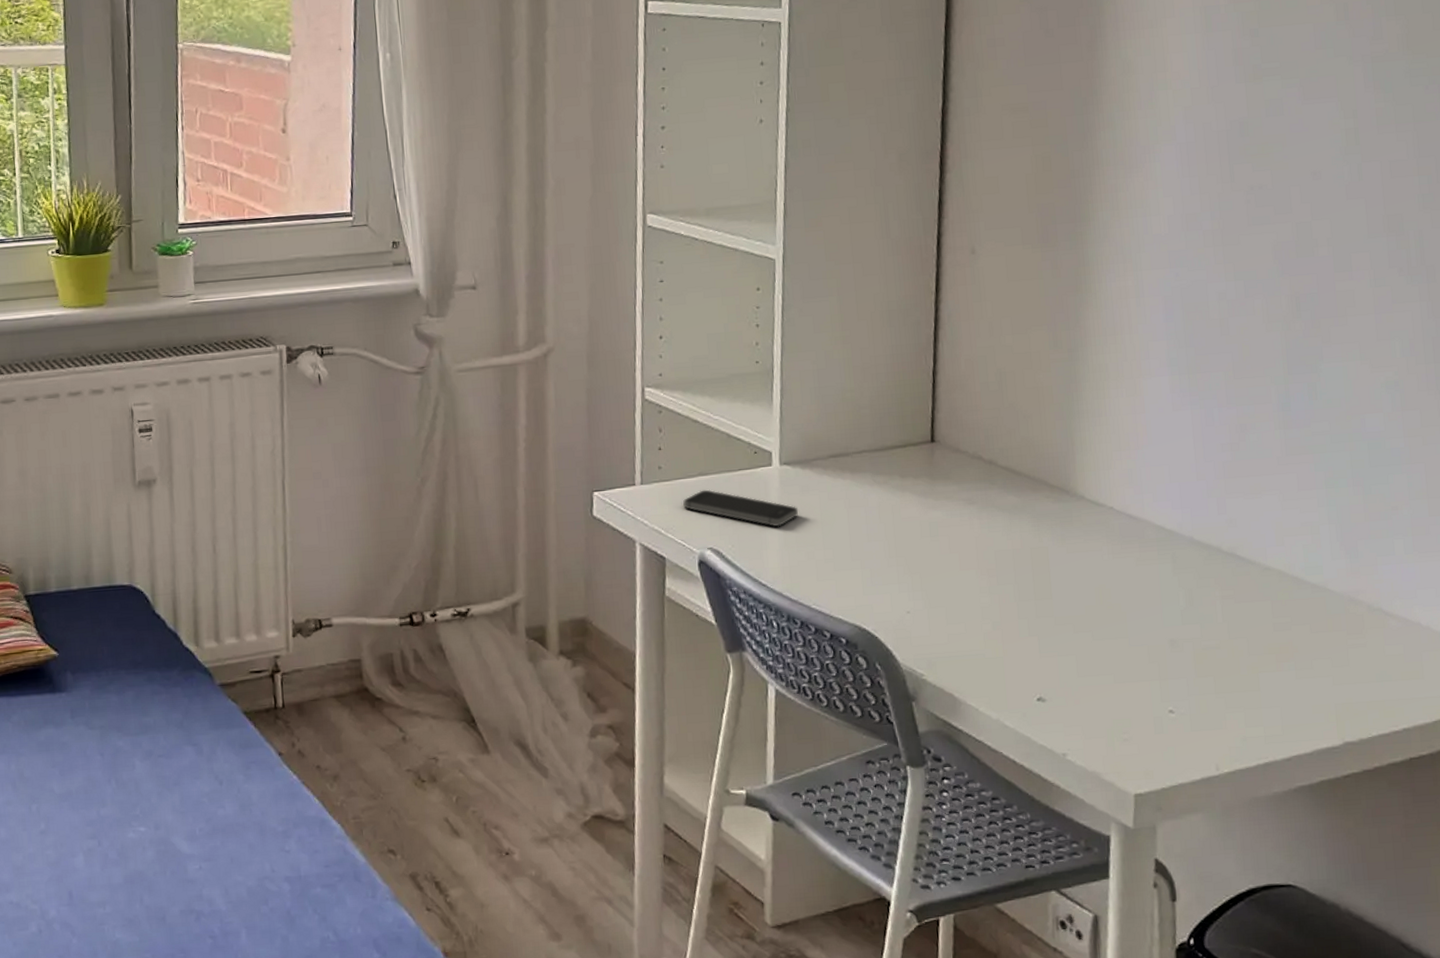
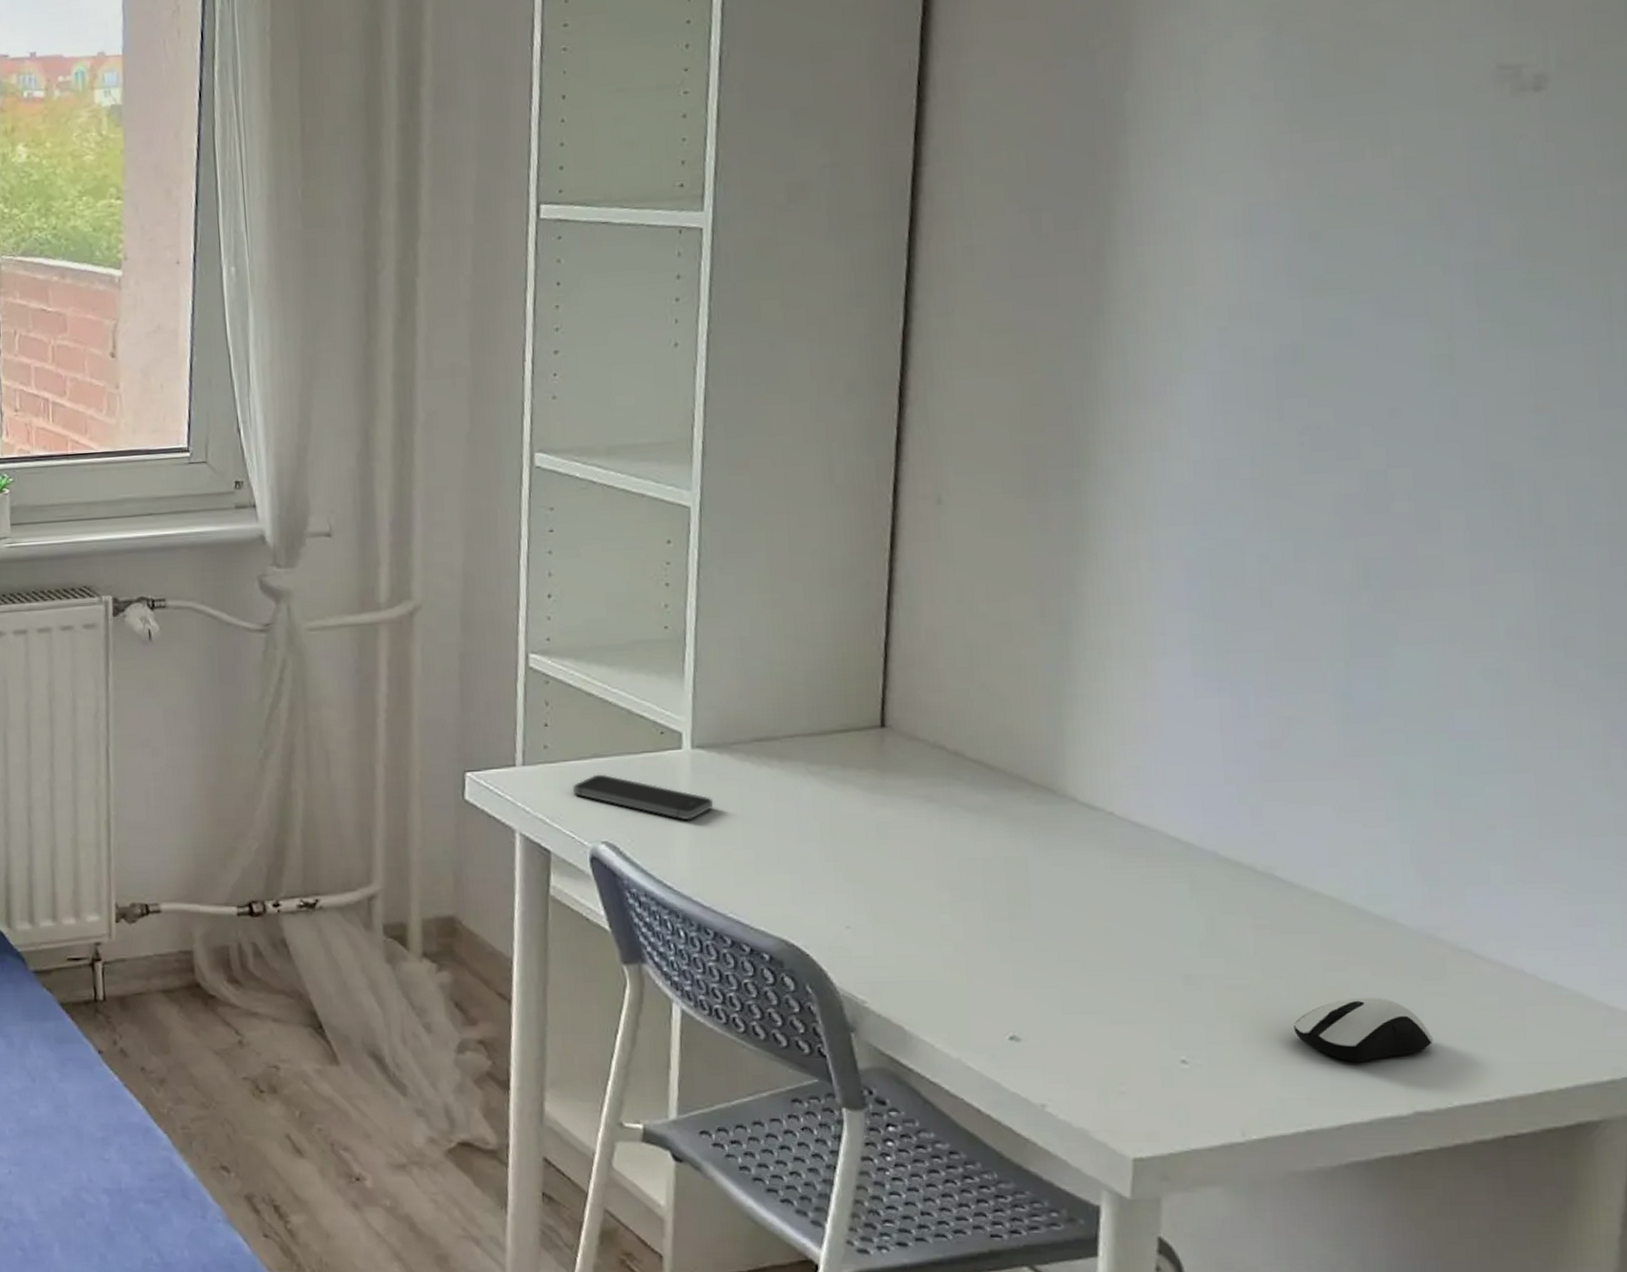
computer mouse: none [1253,650,1357,704] -> present [1294,997,1434,1061]

